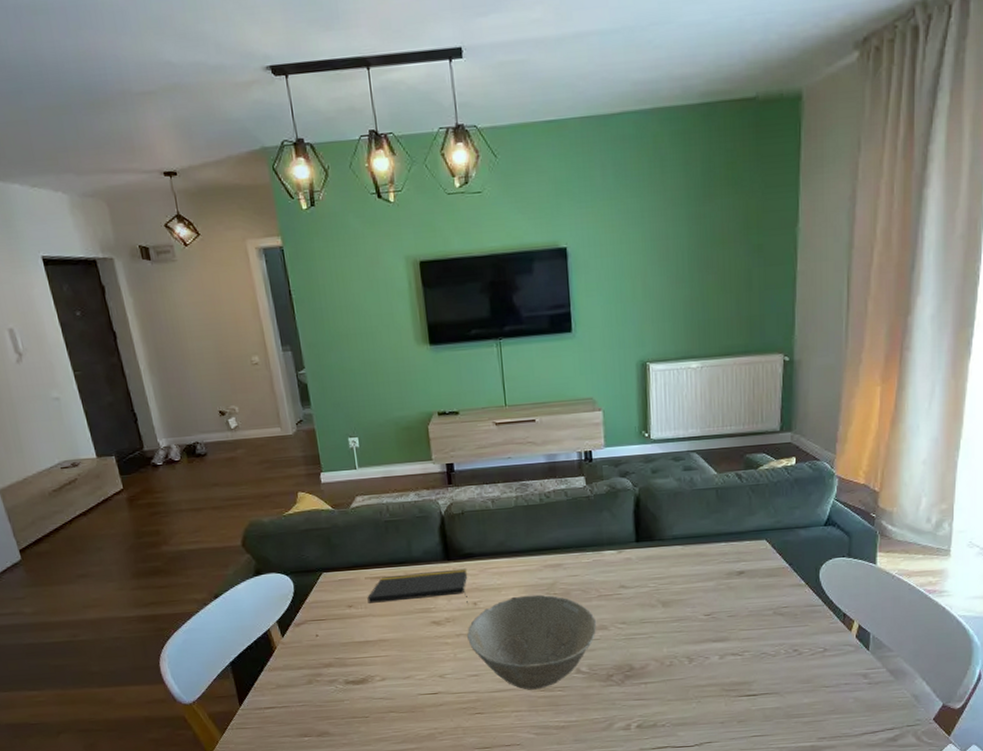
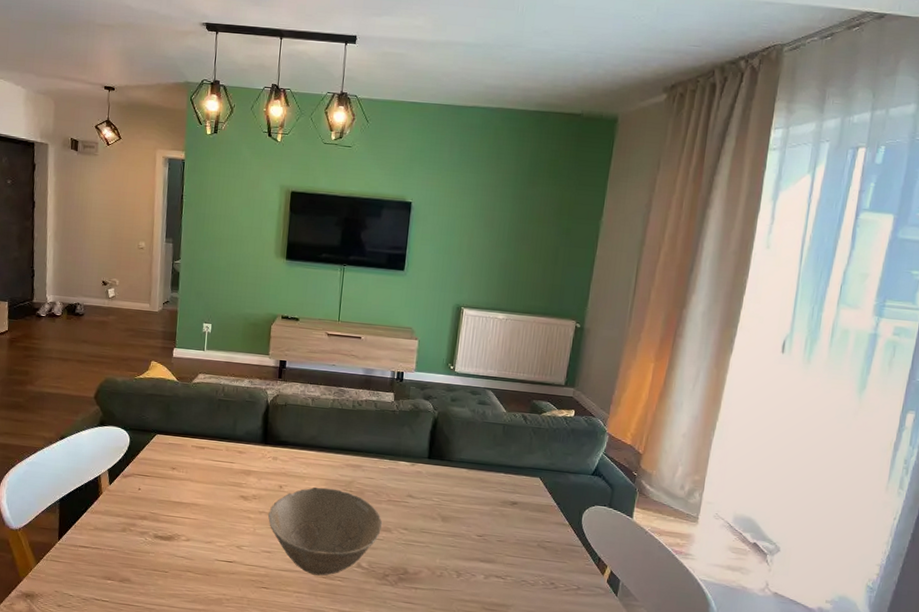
notepad: present [367,568,468,605] -> none [189,448,280,487]

